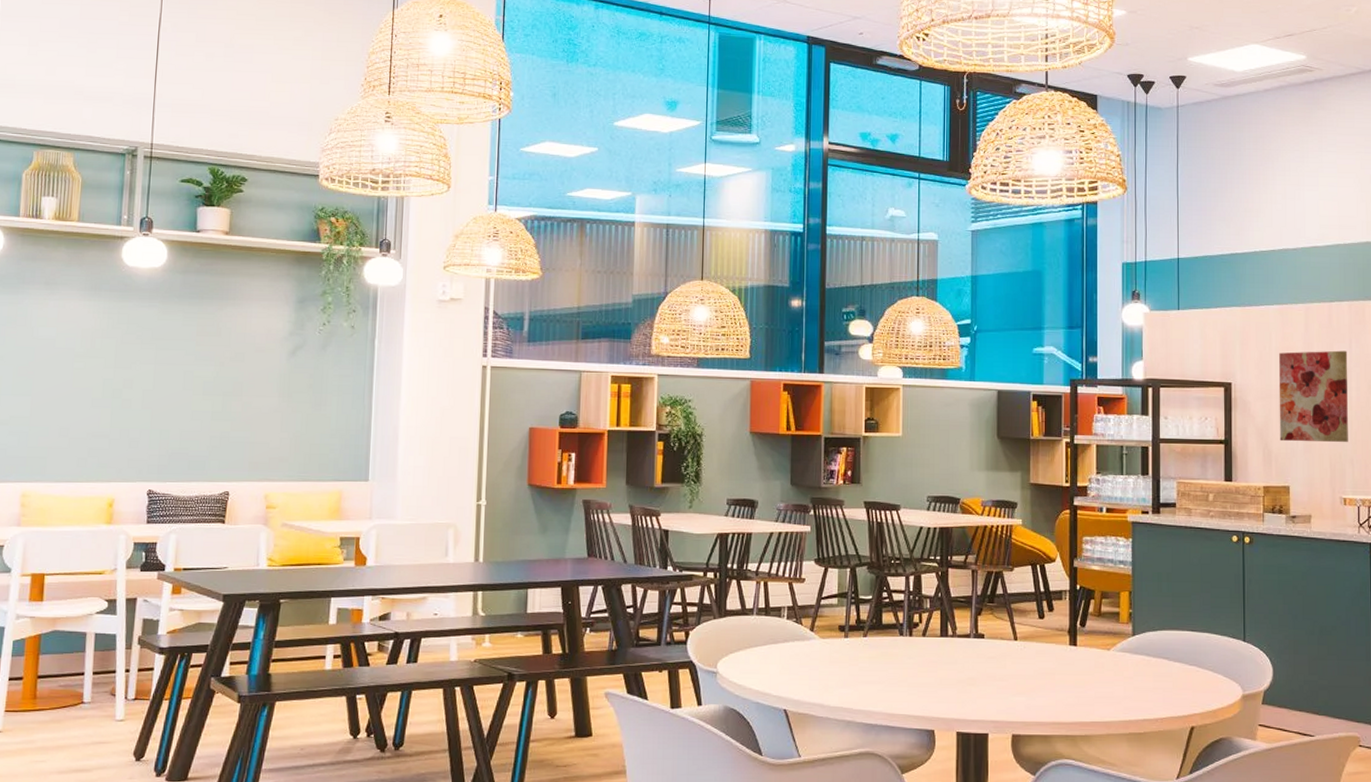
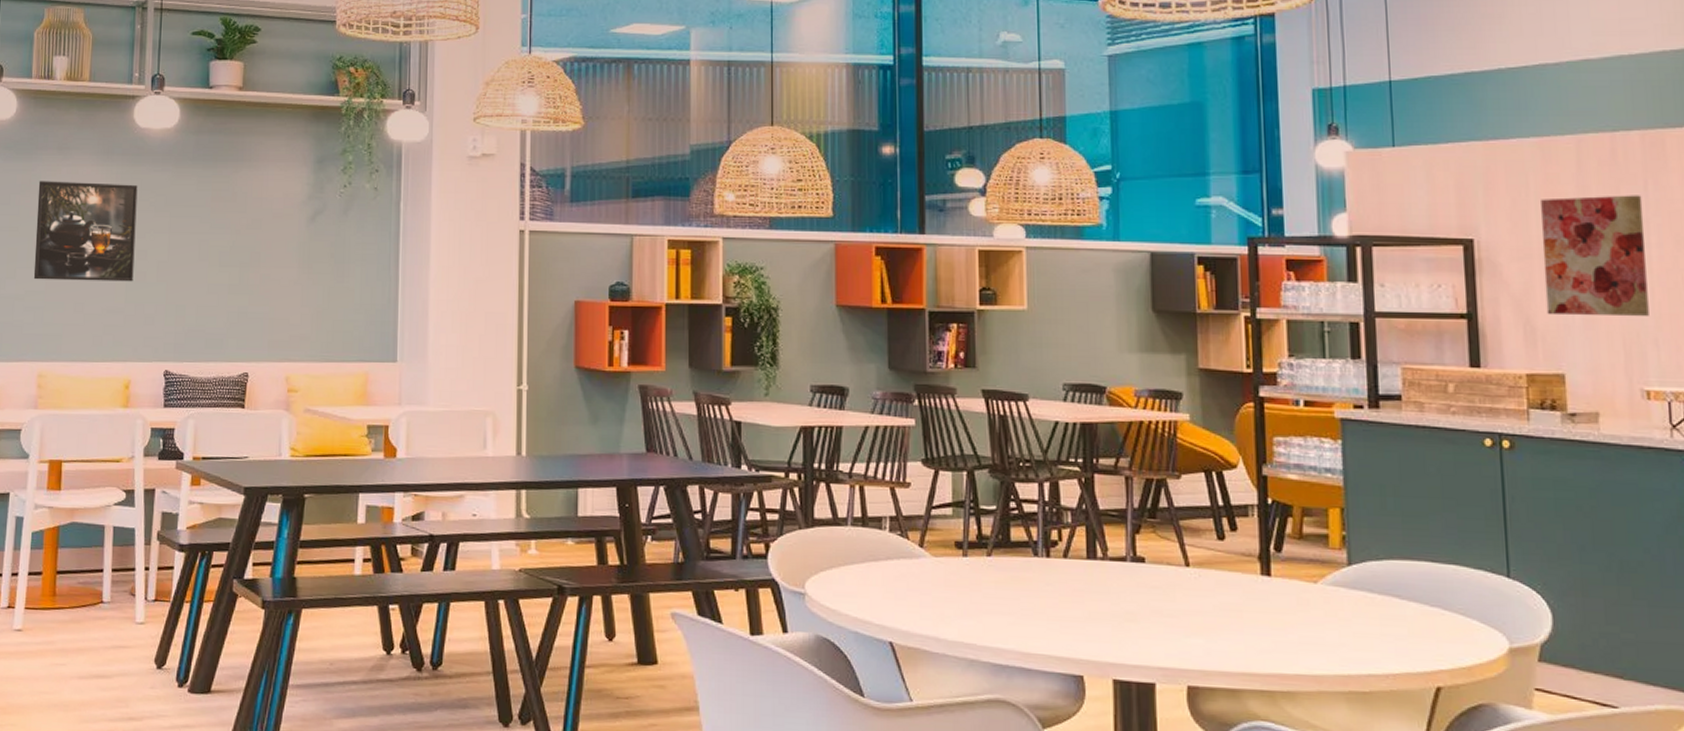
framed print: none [18,313,125,409] -> present [33,181,138,282]

